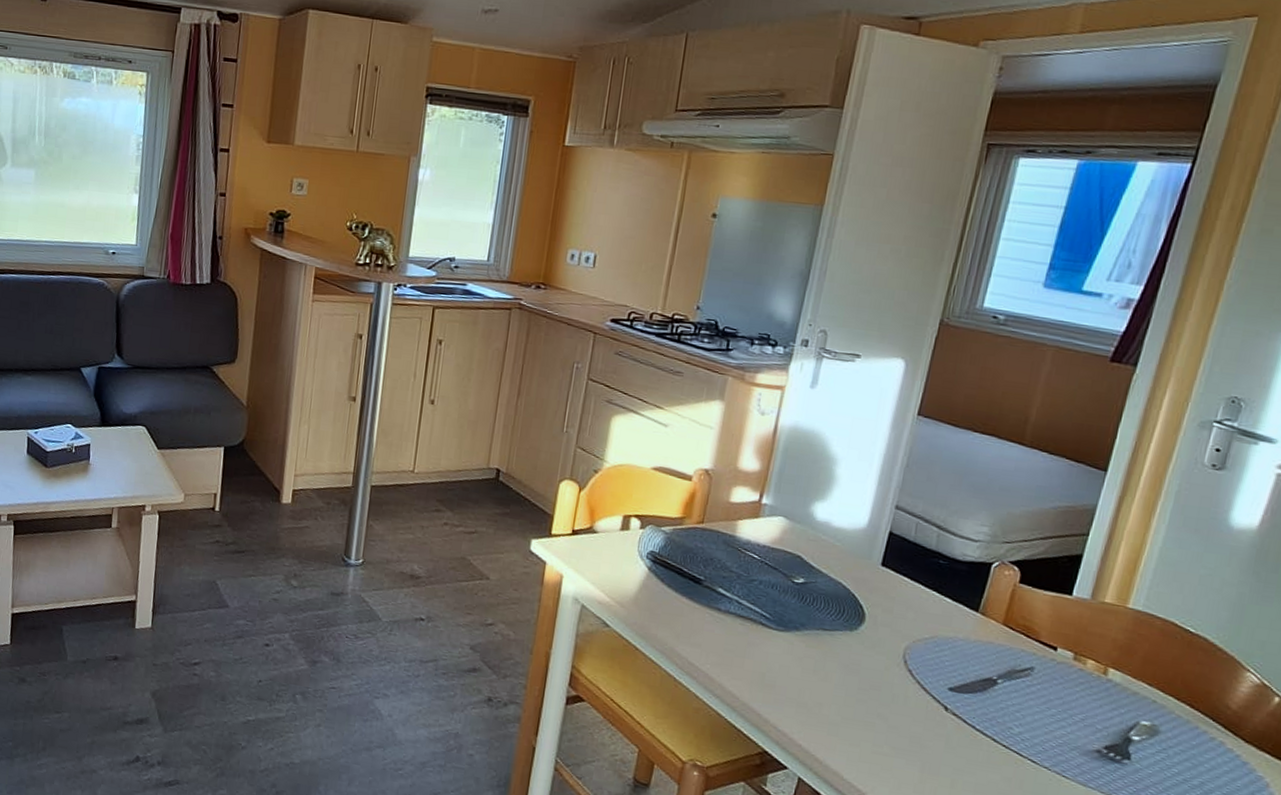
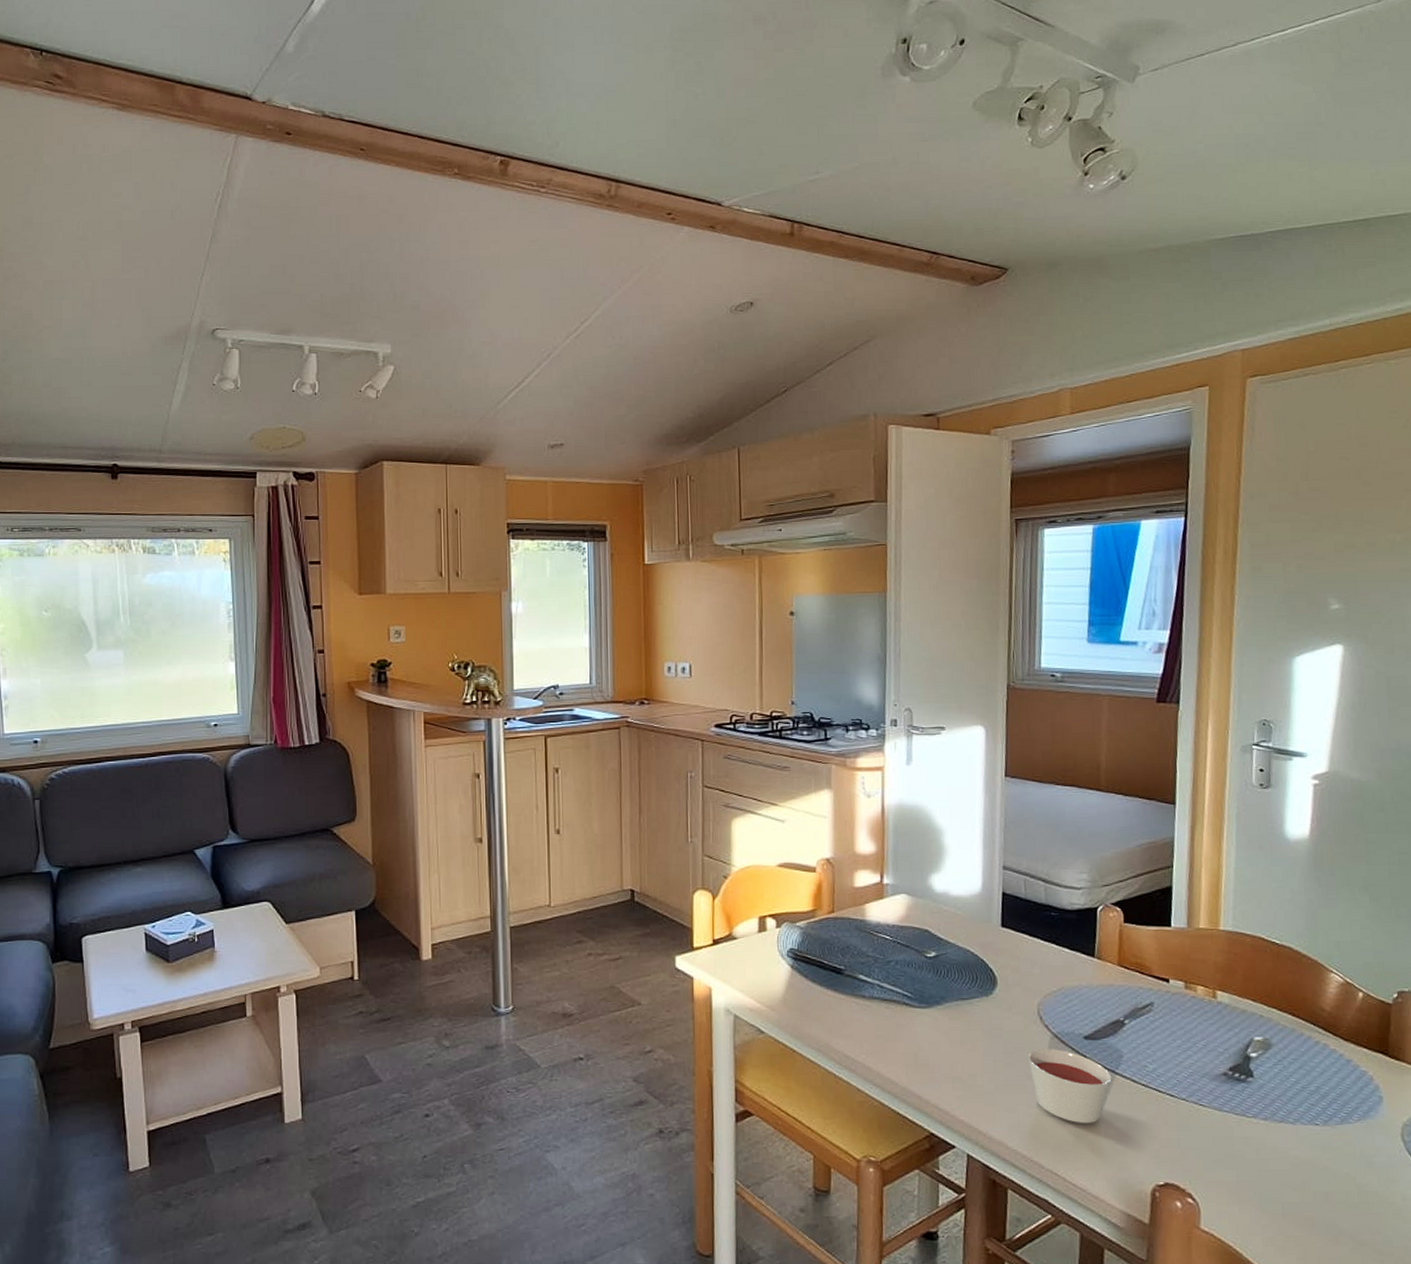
candle: none [882,690,971,773] -> present [1028,1049,1112,1124]

